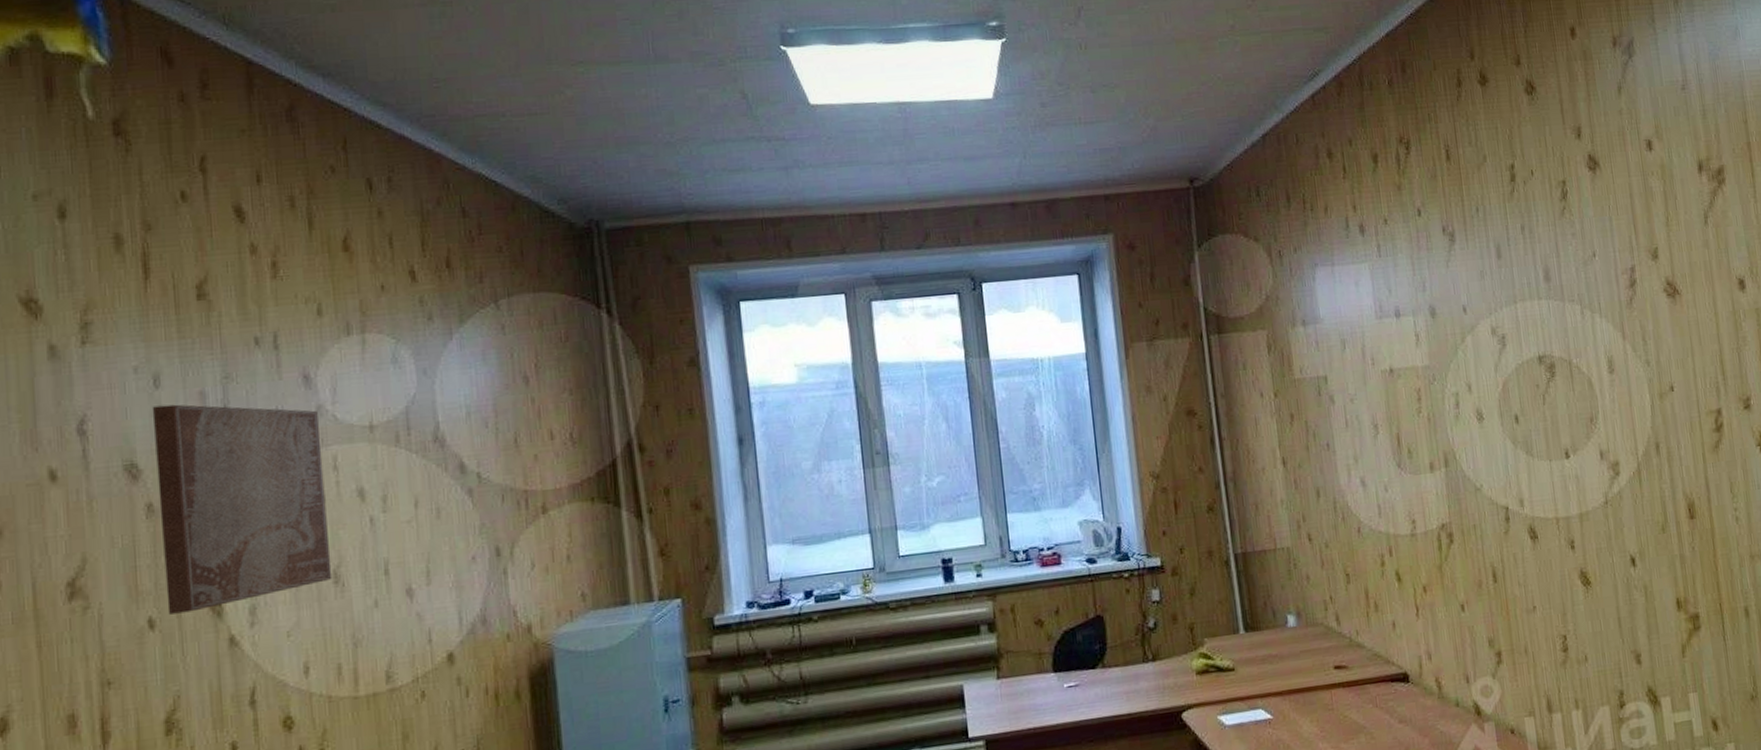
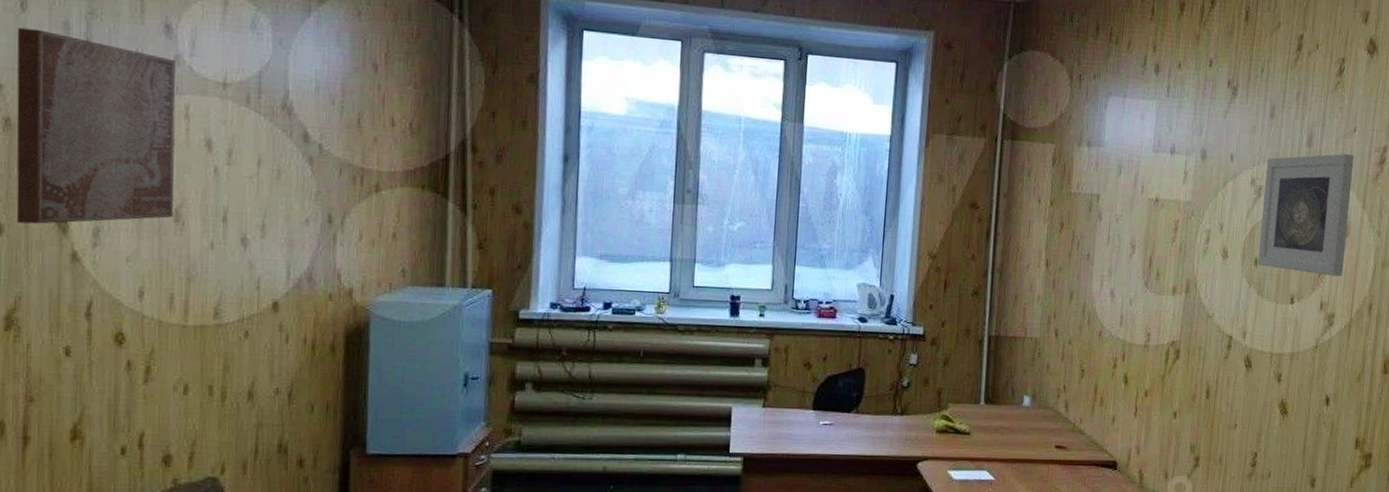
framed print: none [1504,281,1618,422] -> present [1257,153,1354,276]

